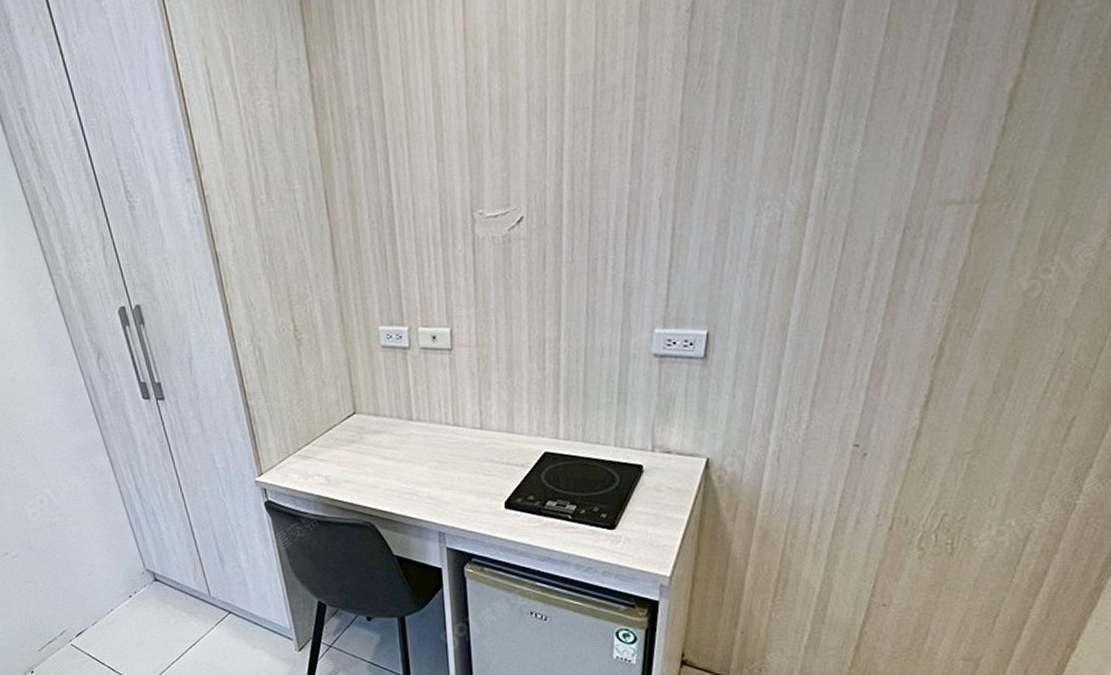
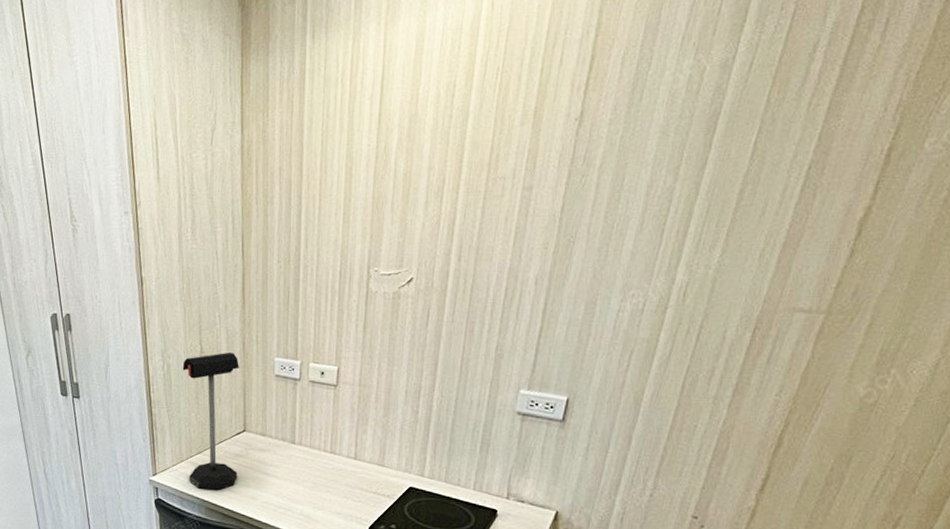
desk lamp: none [275,326,353,484] -> present [182,352,239,490]

